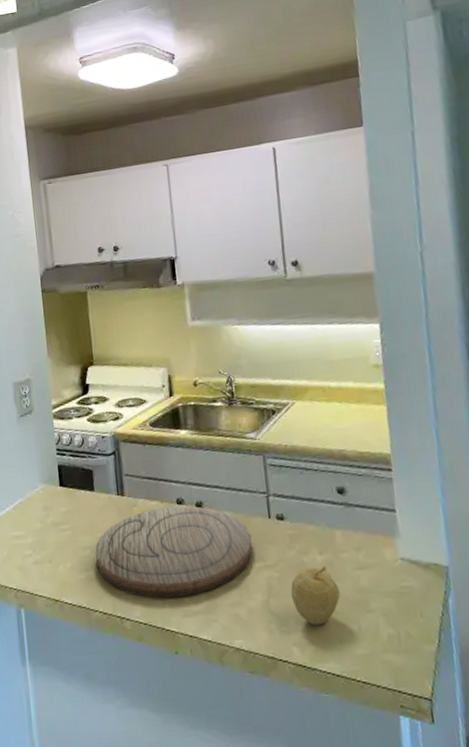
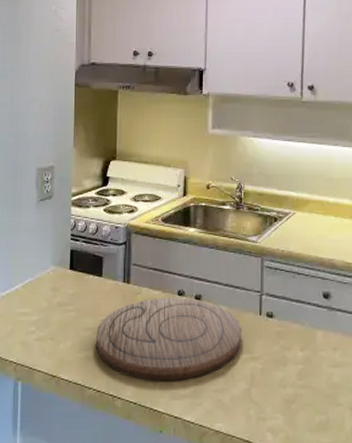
fruit: present [290,565,341,625] -> none [271,361,315,414]

